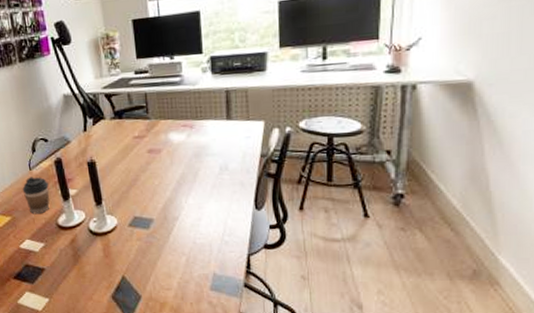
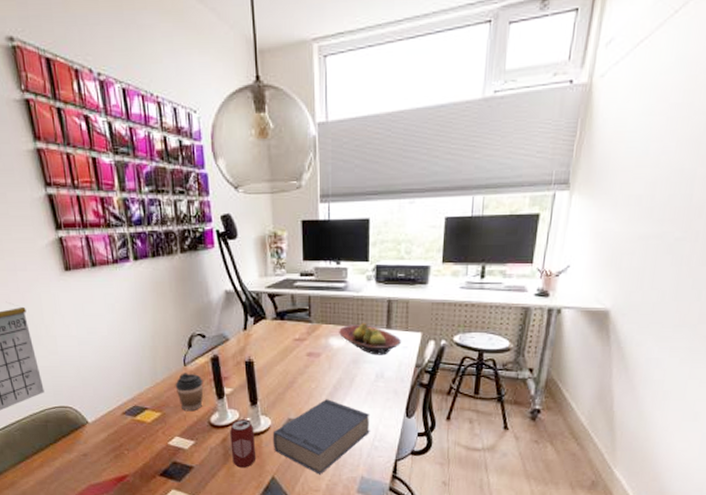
beverage can: none [77,220,106,268] -> present [230,419,257,468]
book: none [119,195,219,273] -> present [272,399,370,475]
fruit bowl: none [178,114,244,148] -> present [339,322,402,355]

